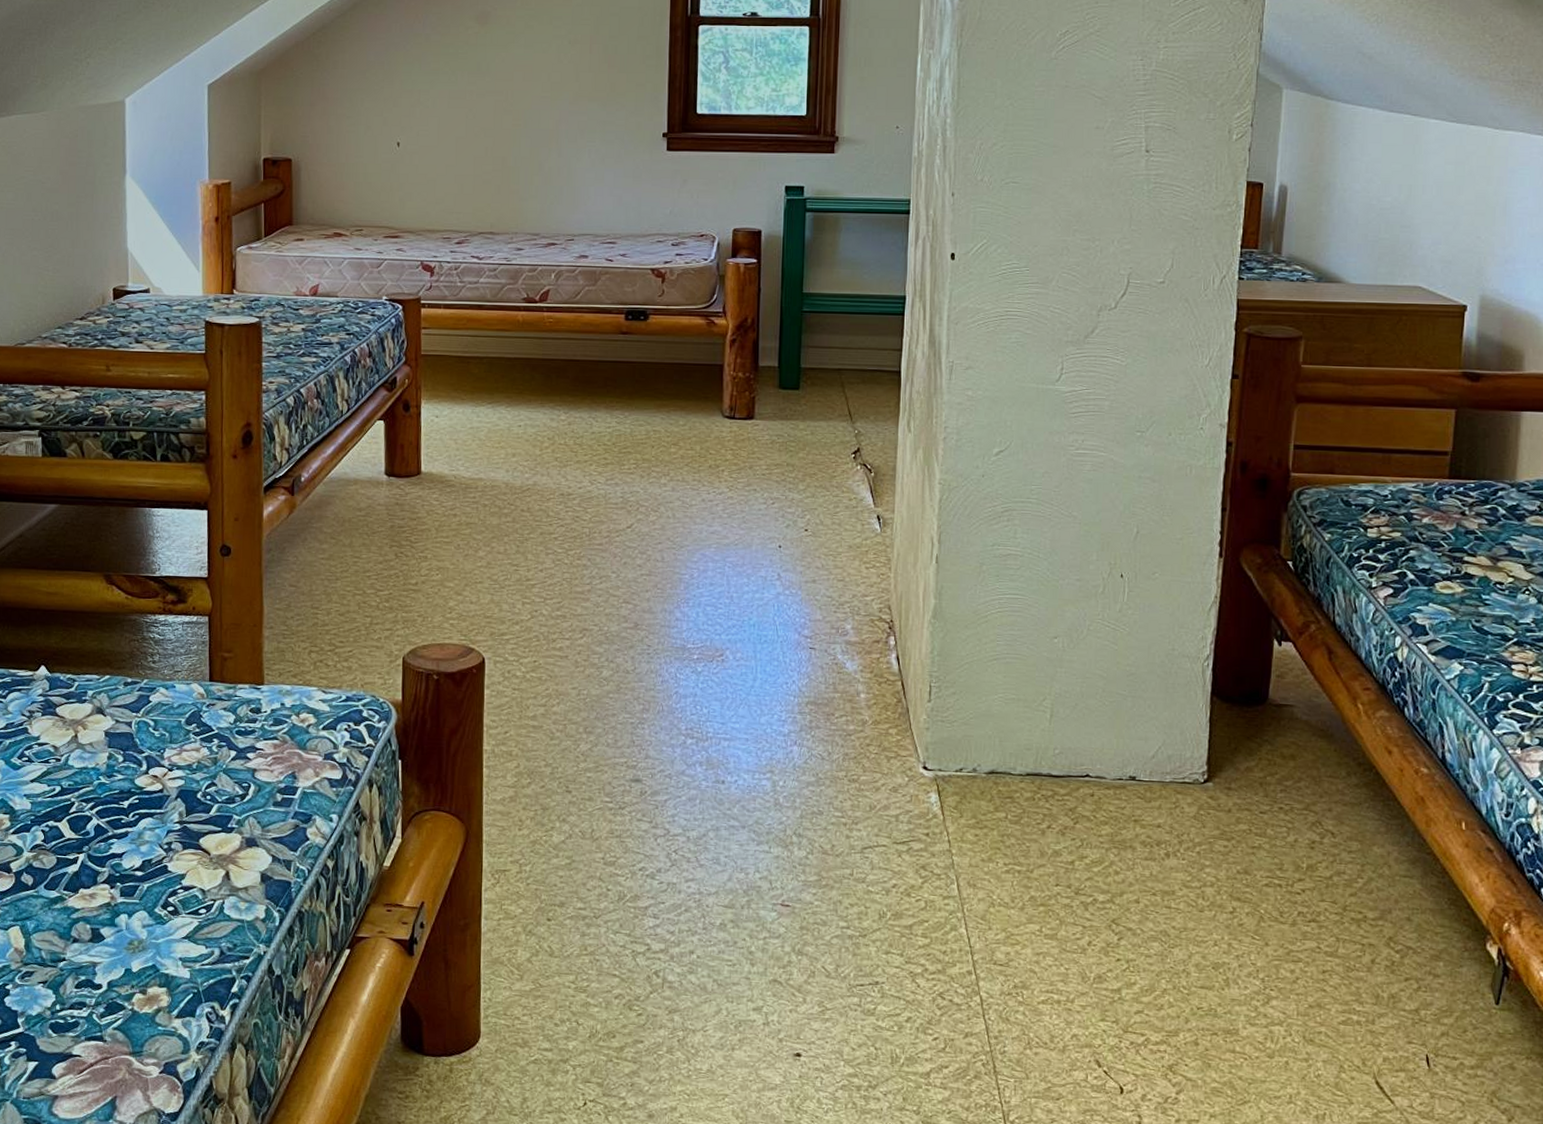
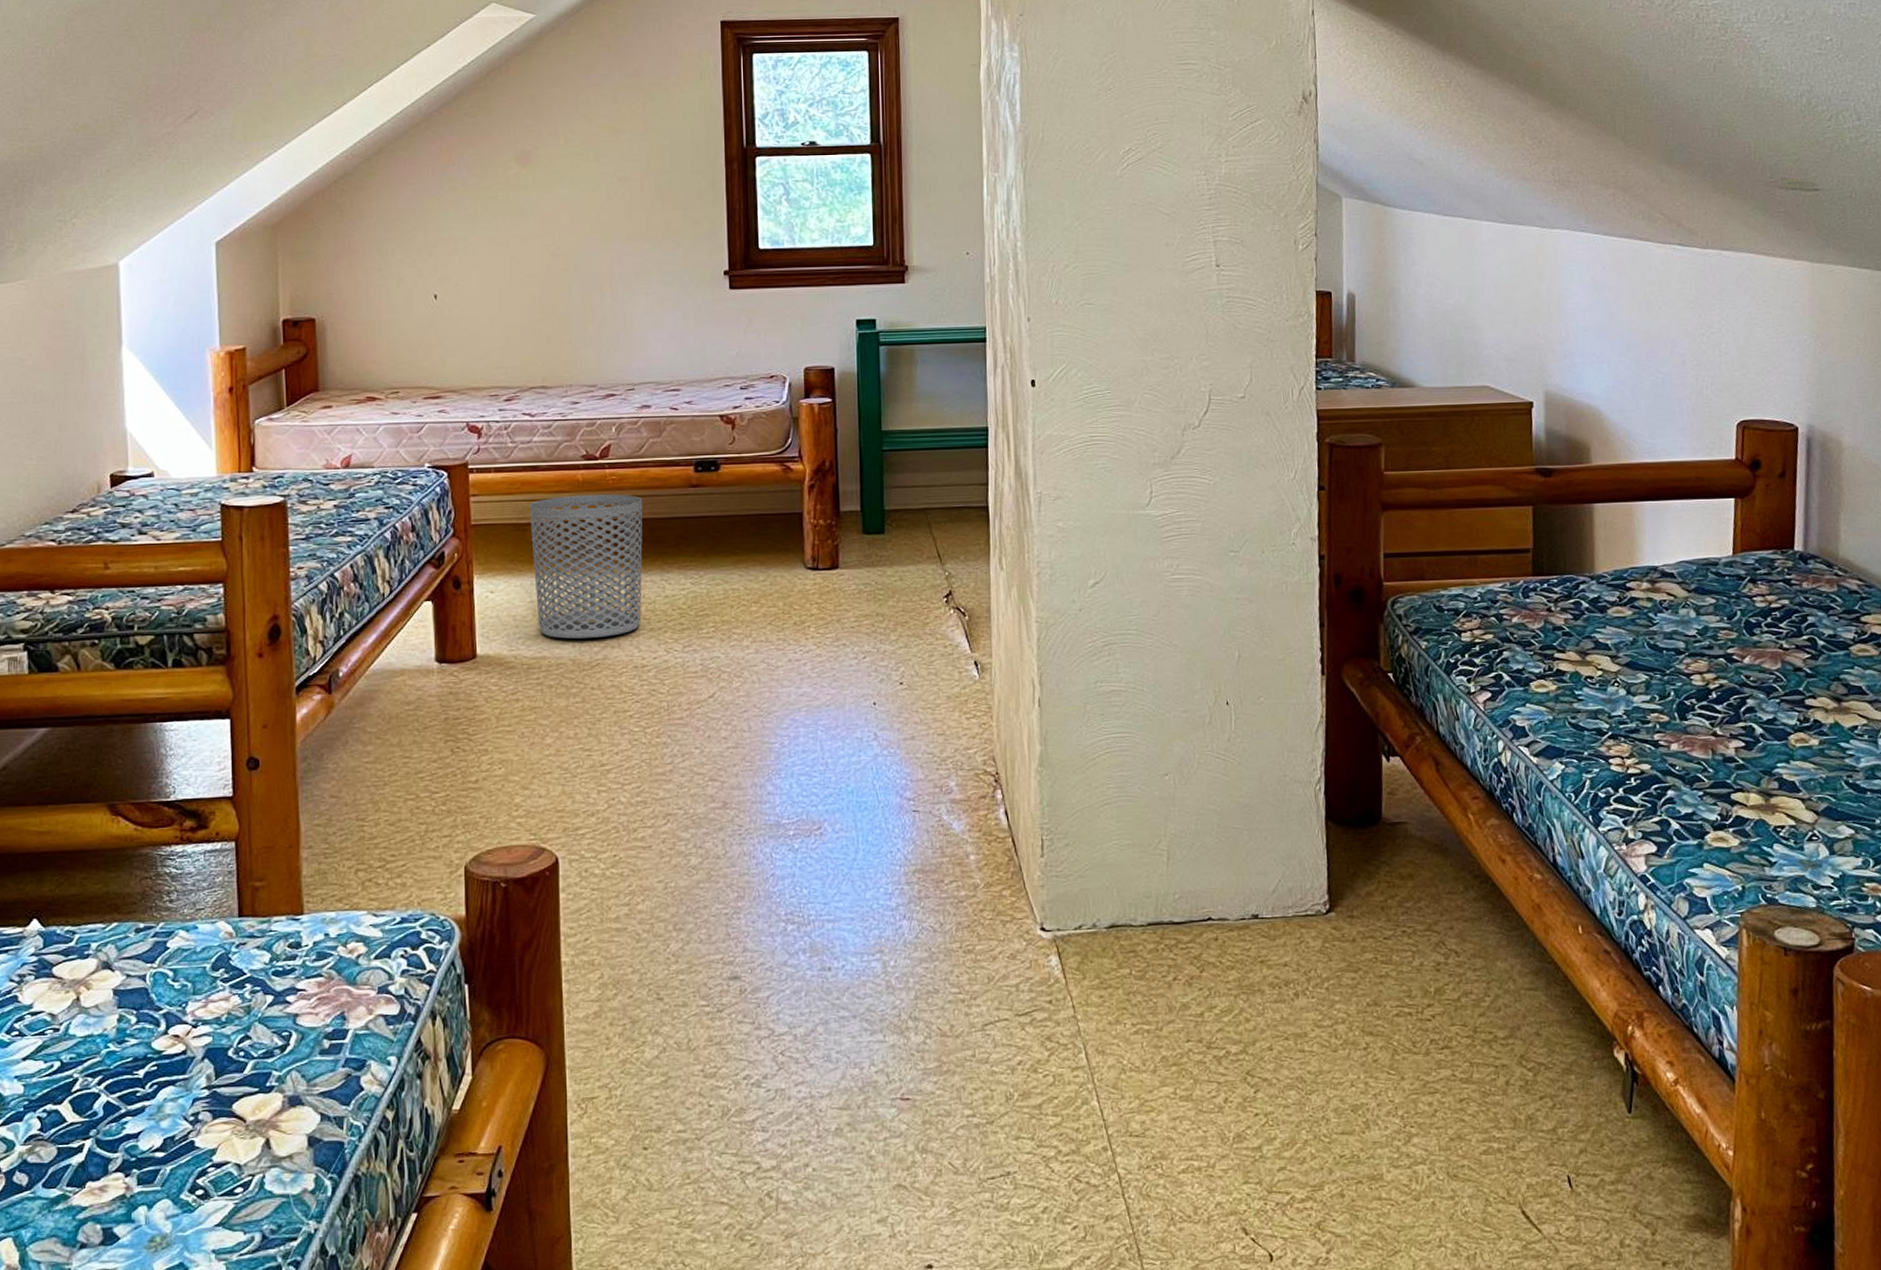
waste bin: none [473,334,576,466] -> present [529,494,643,639]

